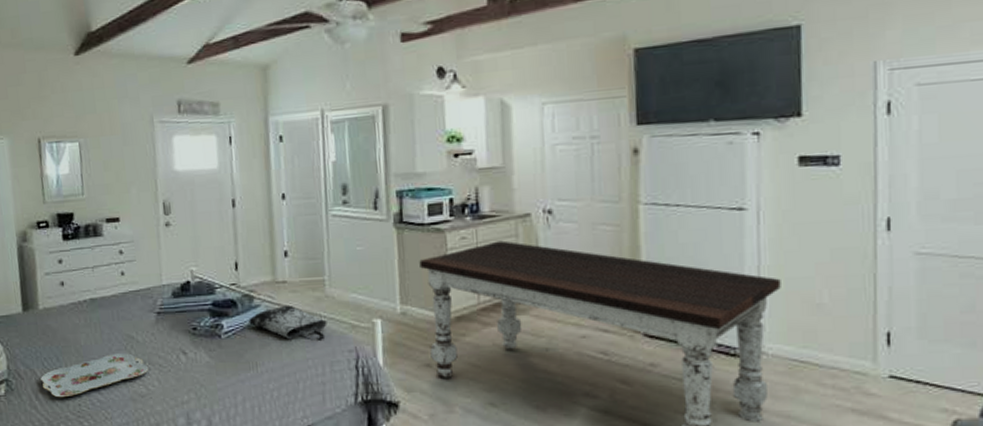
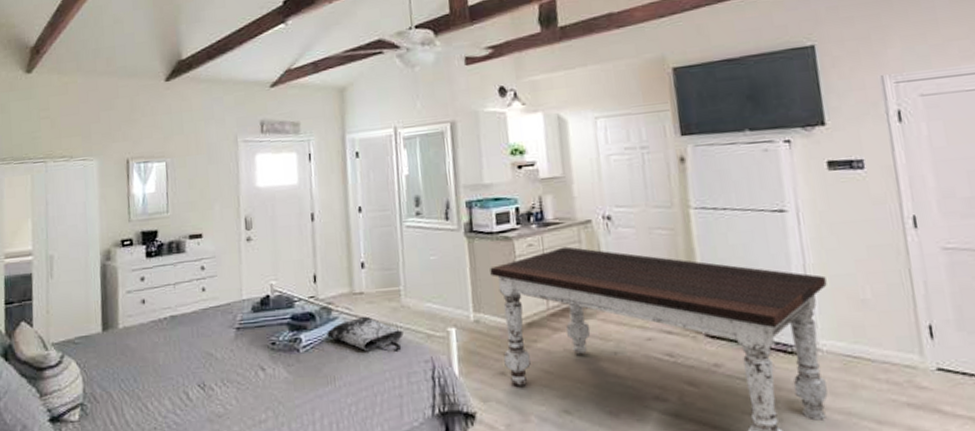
serving tray: present [40,353,149,398] -> none [117,371,227,422]

